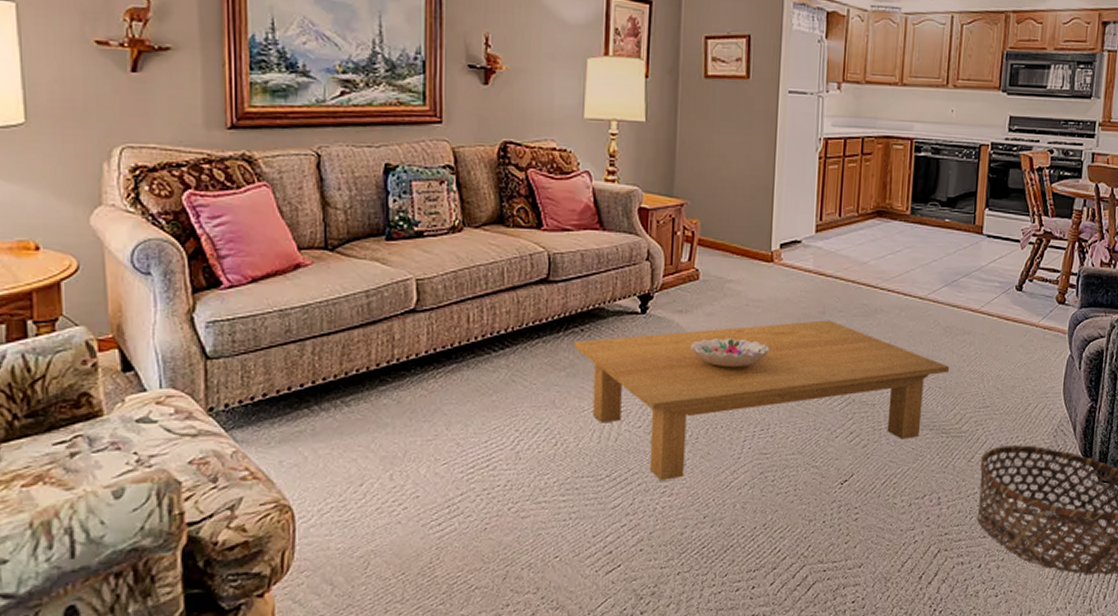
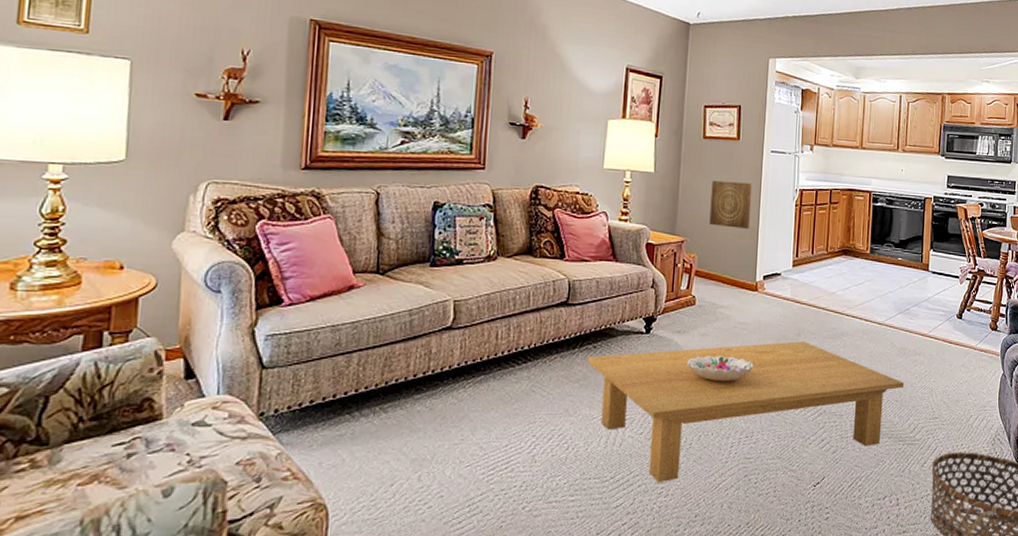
wall art: none [714,129,766,188] -> present [709,180,753,229]

